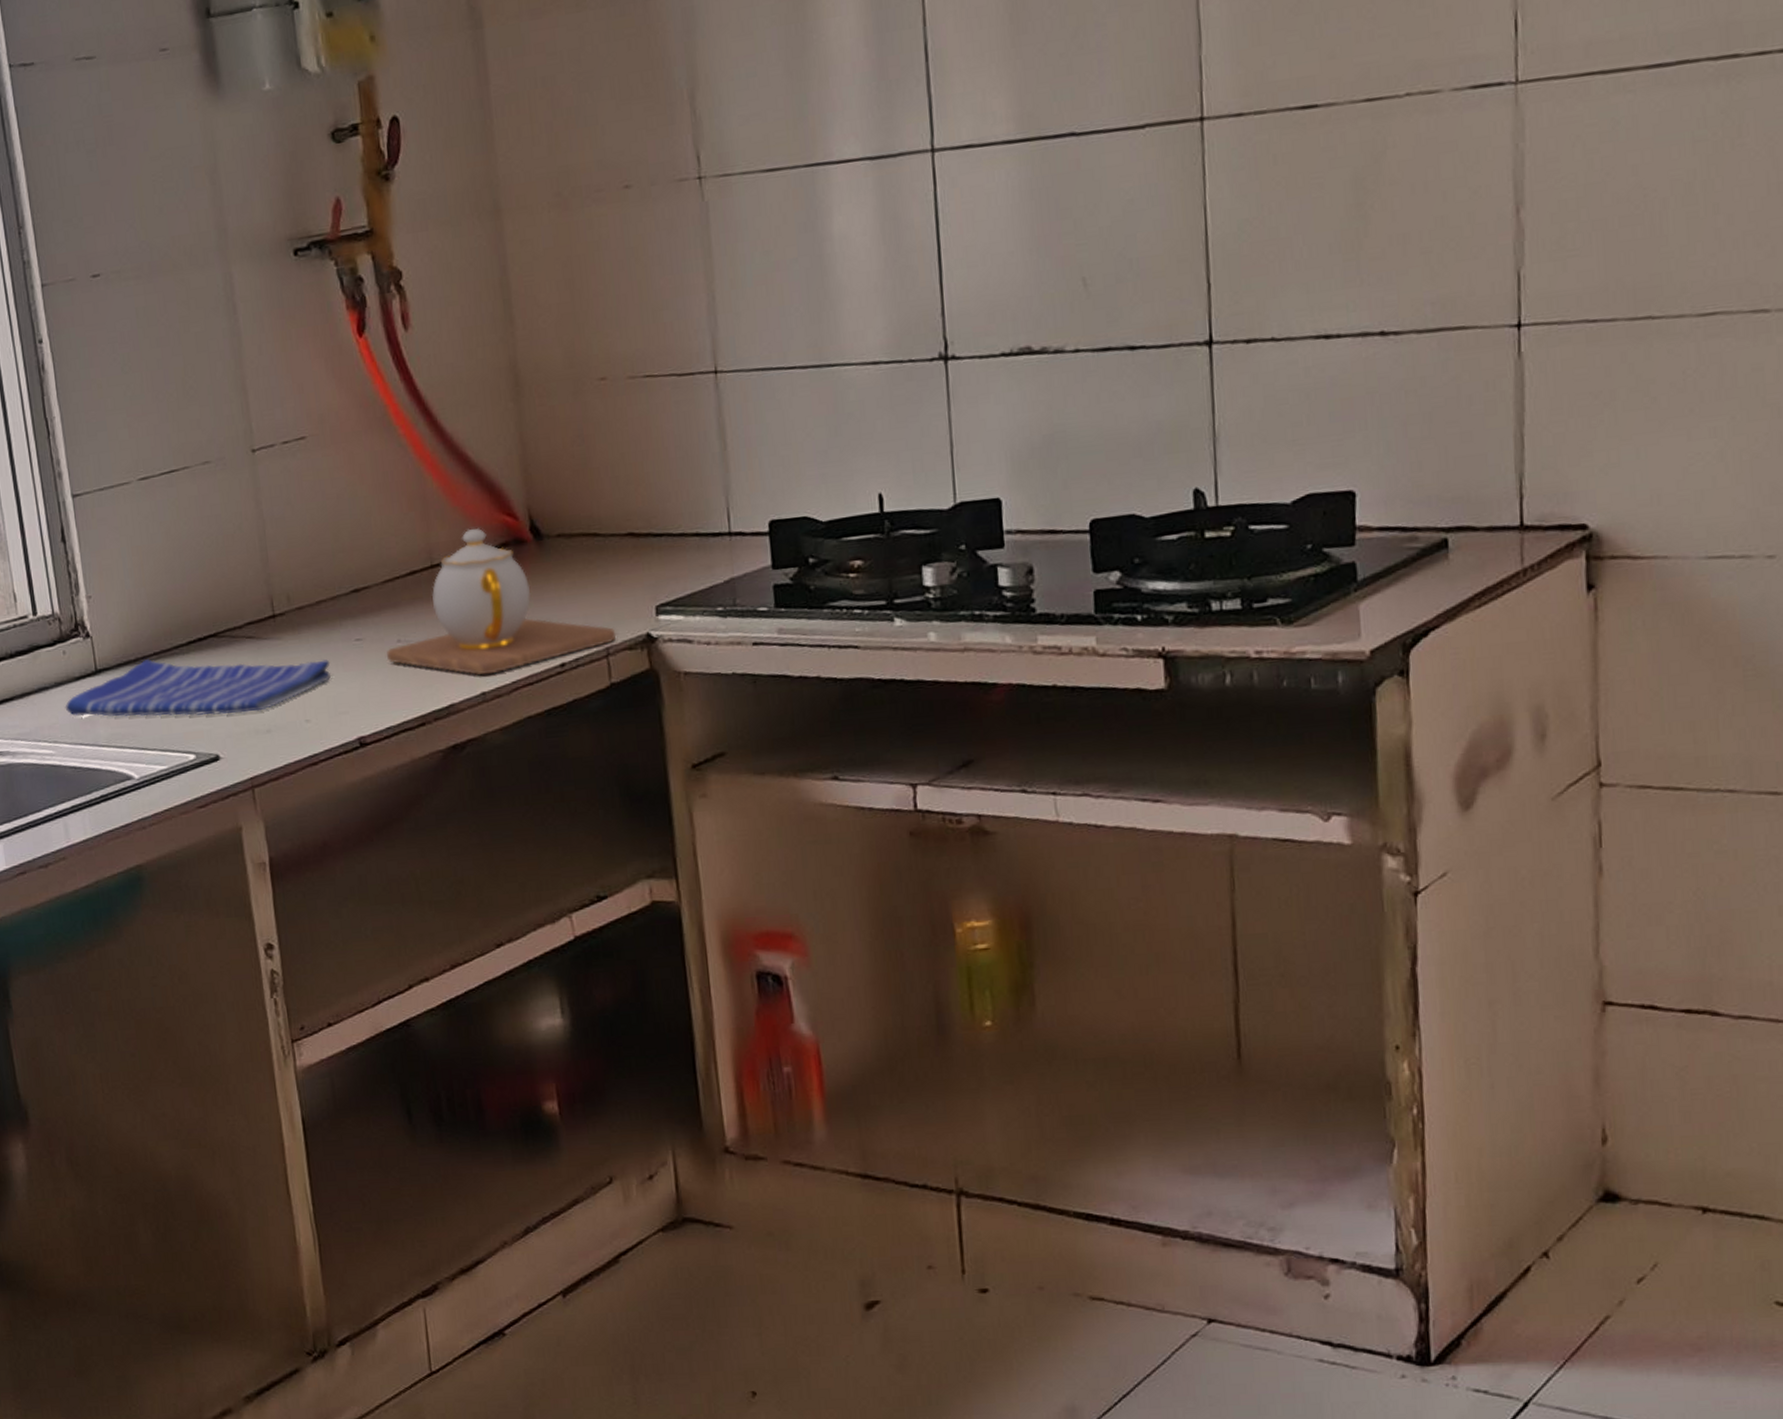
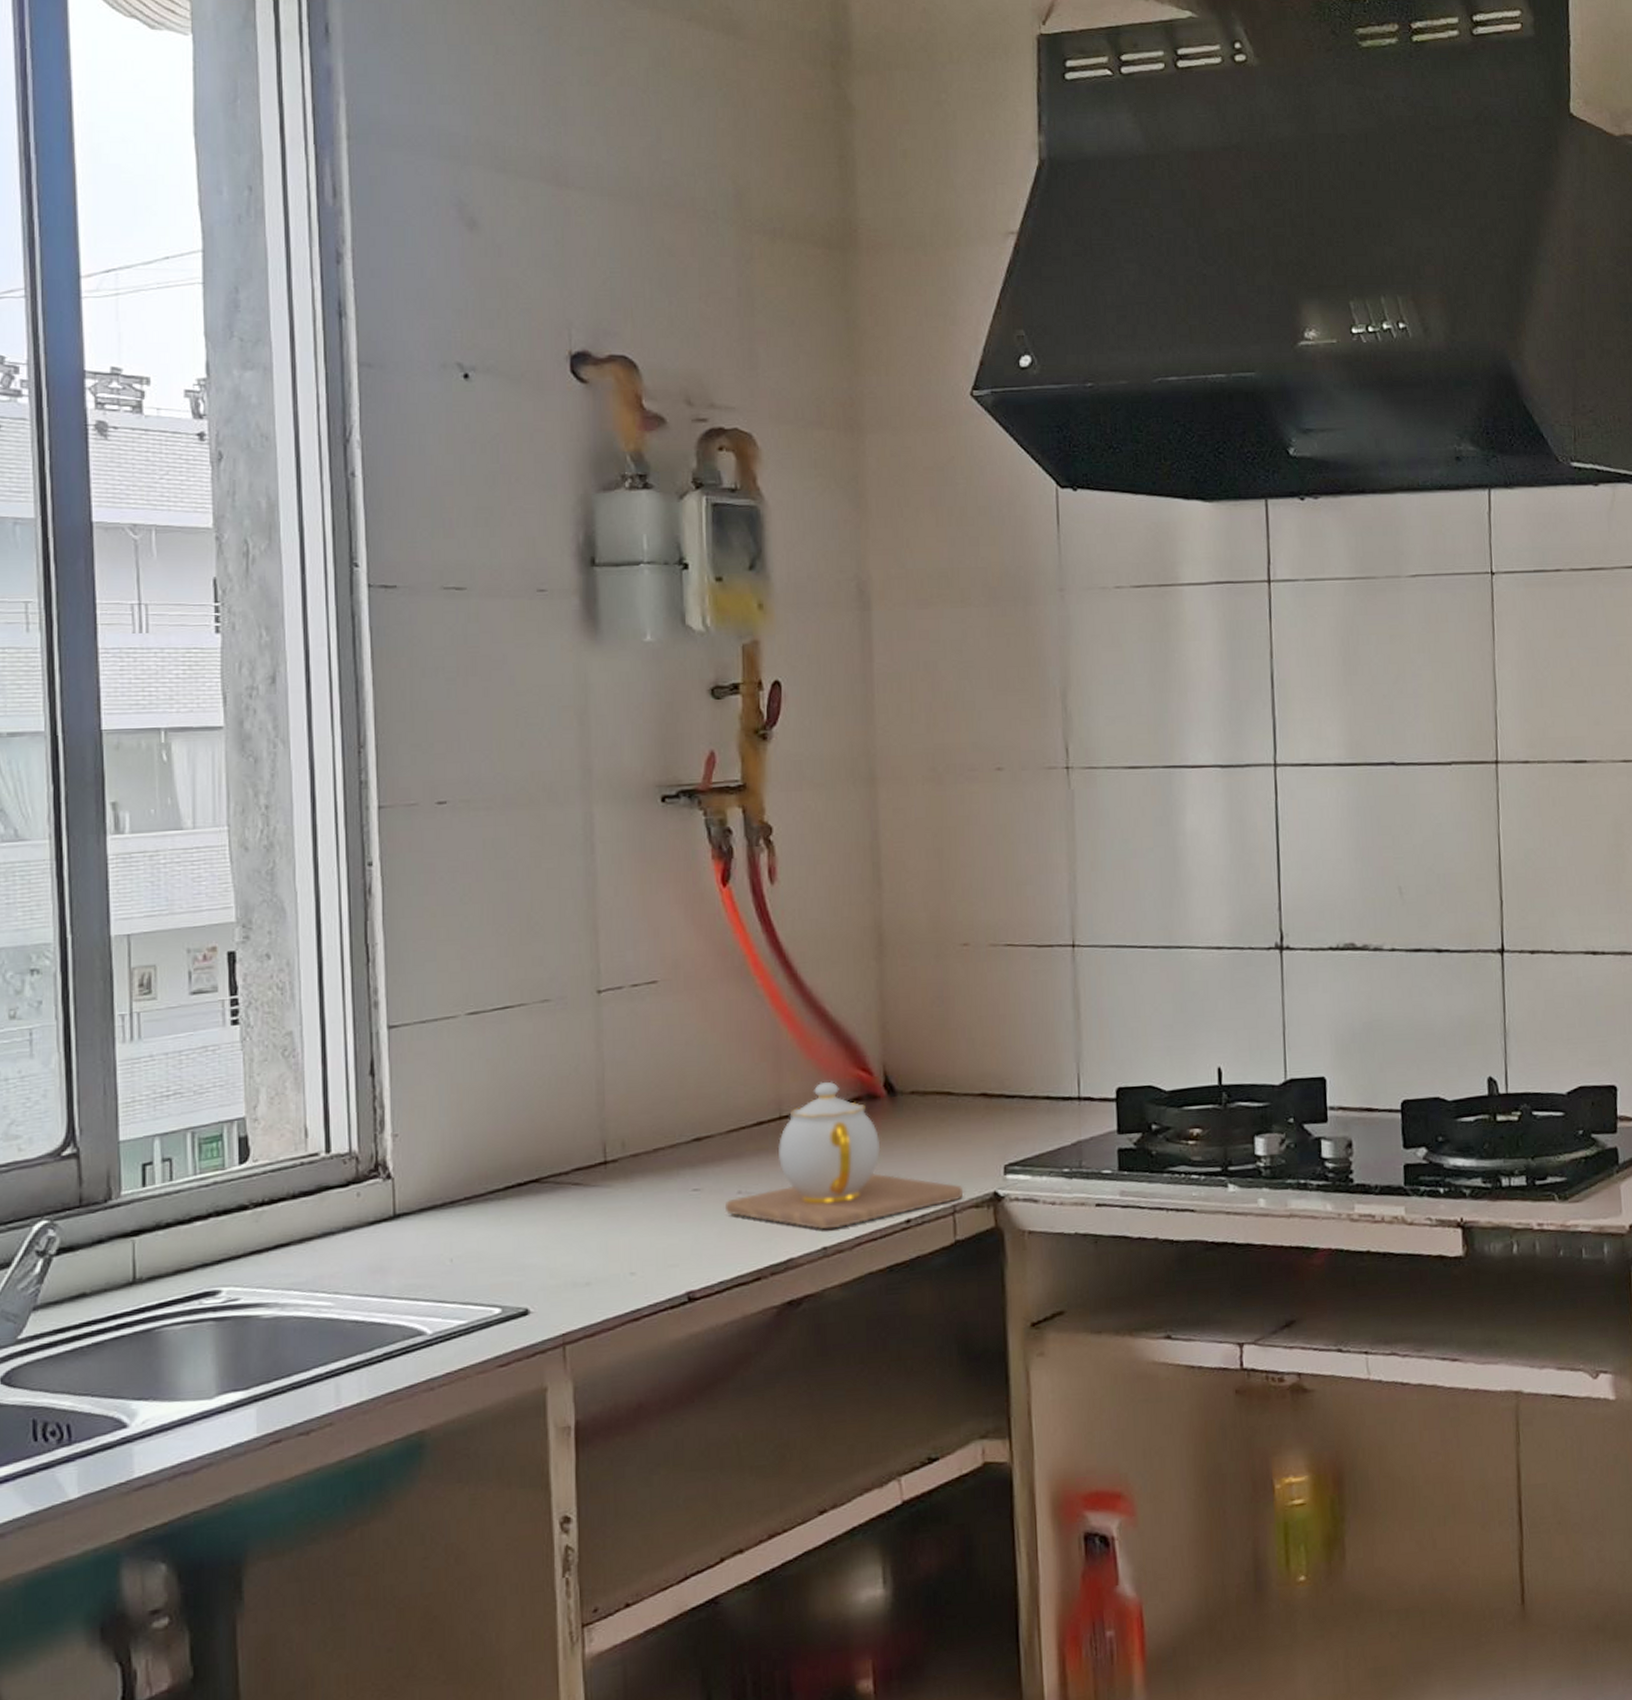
dish towel: present [65,659,331,717] -> none [352,1204,663,1267]

